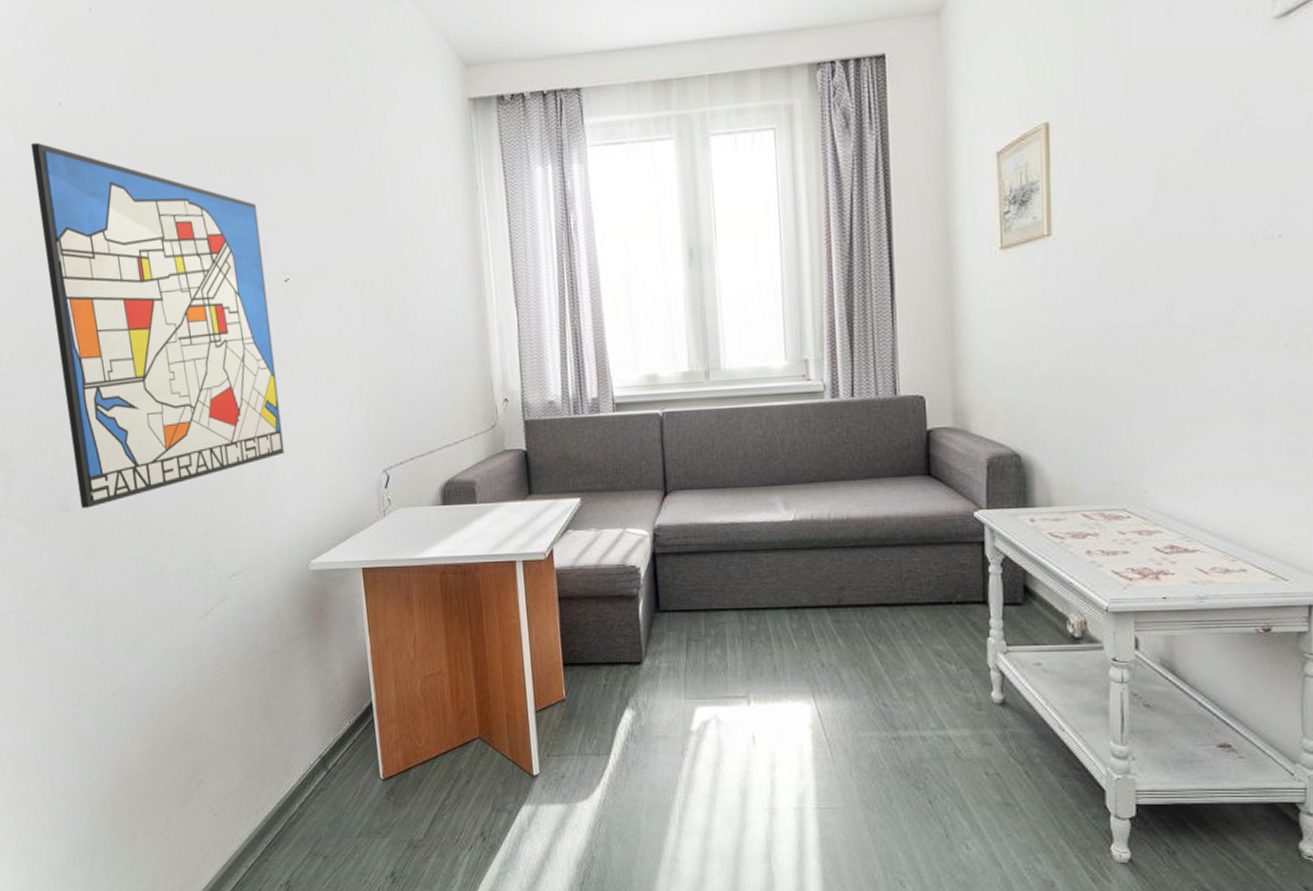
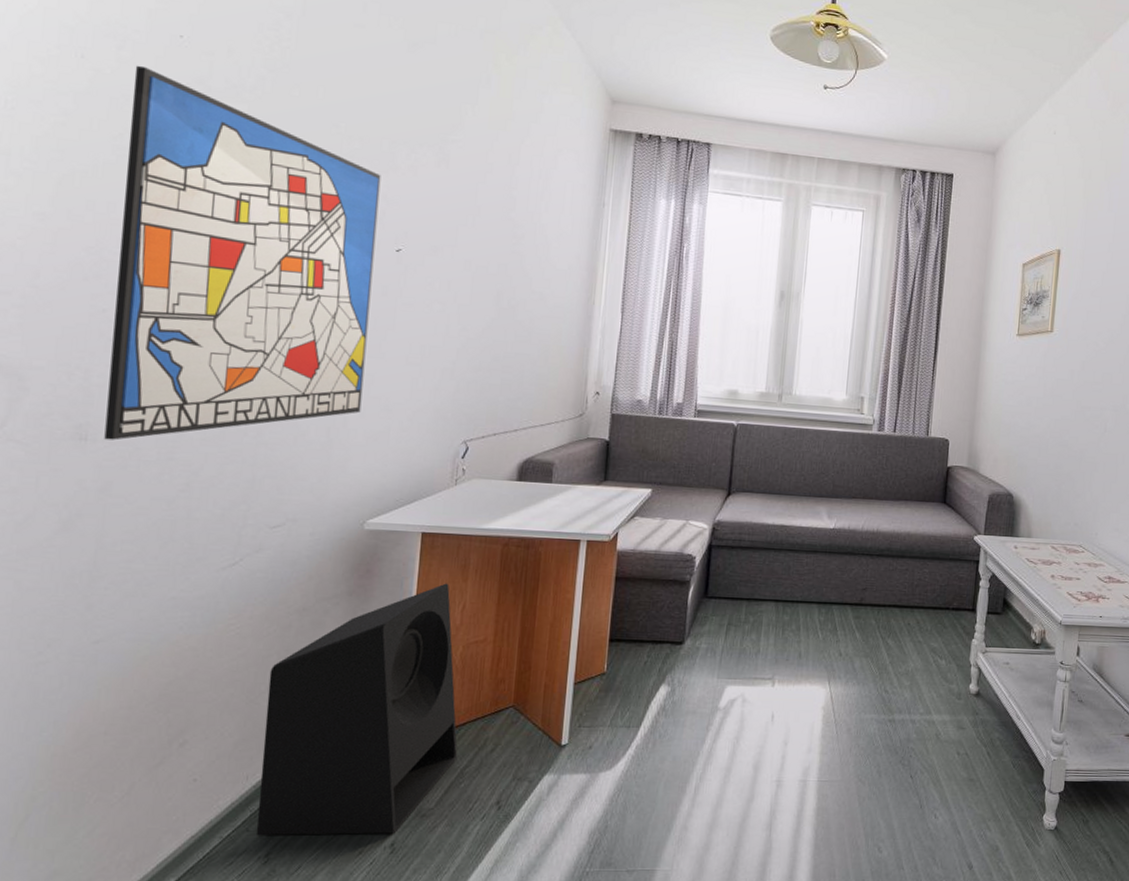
speaker: none [256,617,436,865] -> present [256,583,458,835]

